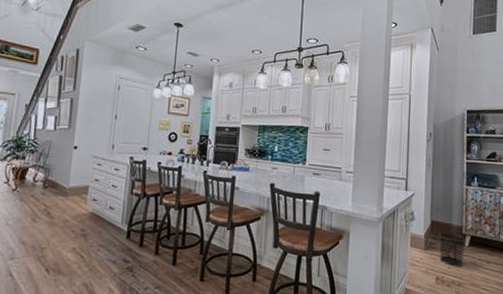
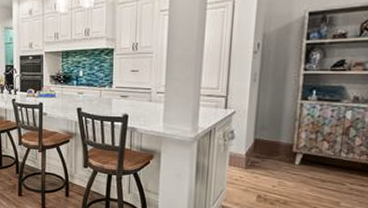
waste bin: present [438,232,466,267] -> none [262,150,296,186]

